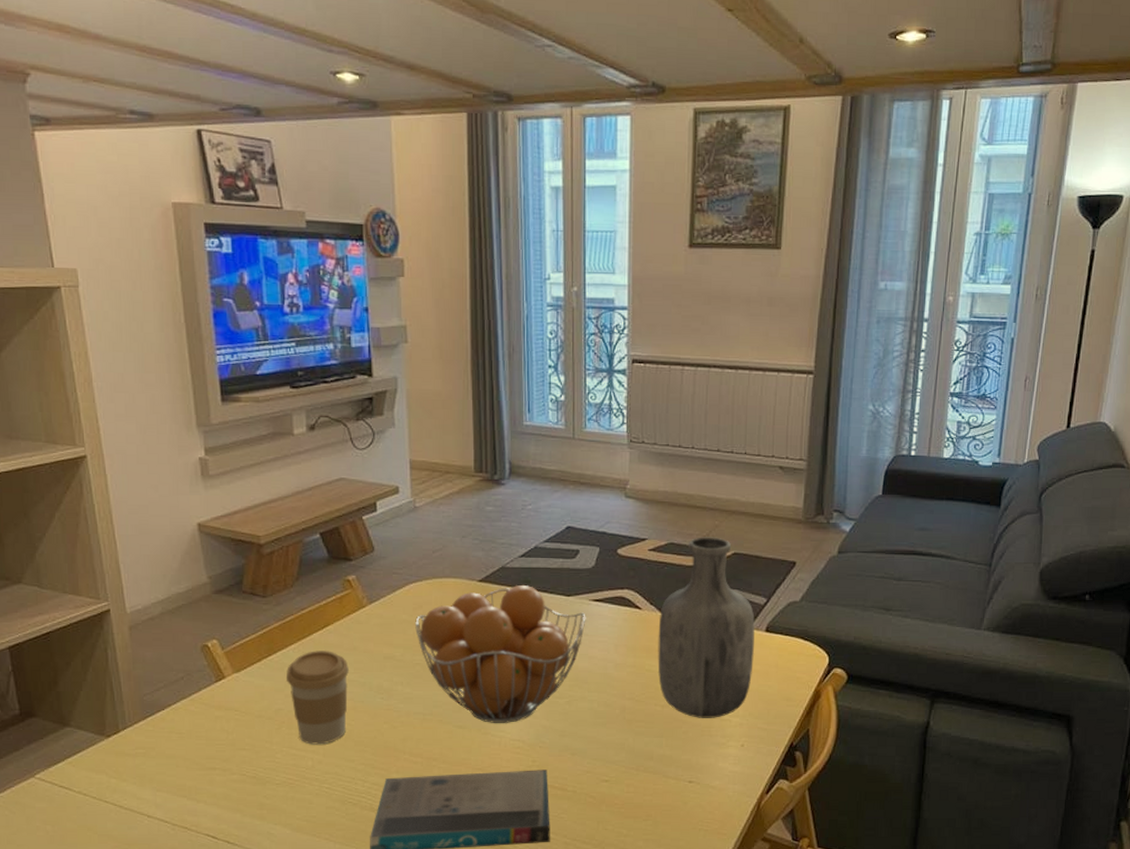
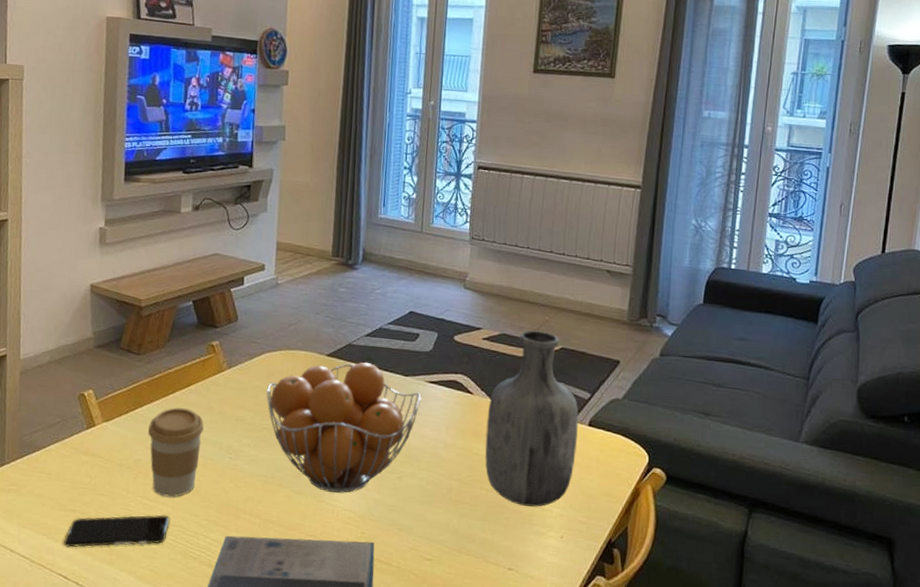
smartphone: none [207,764,323,806] -> present [64,515,170,548]

